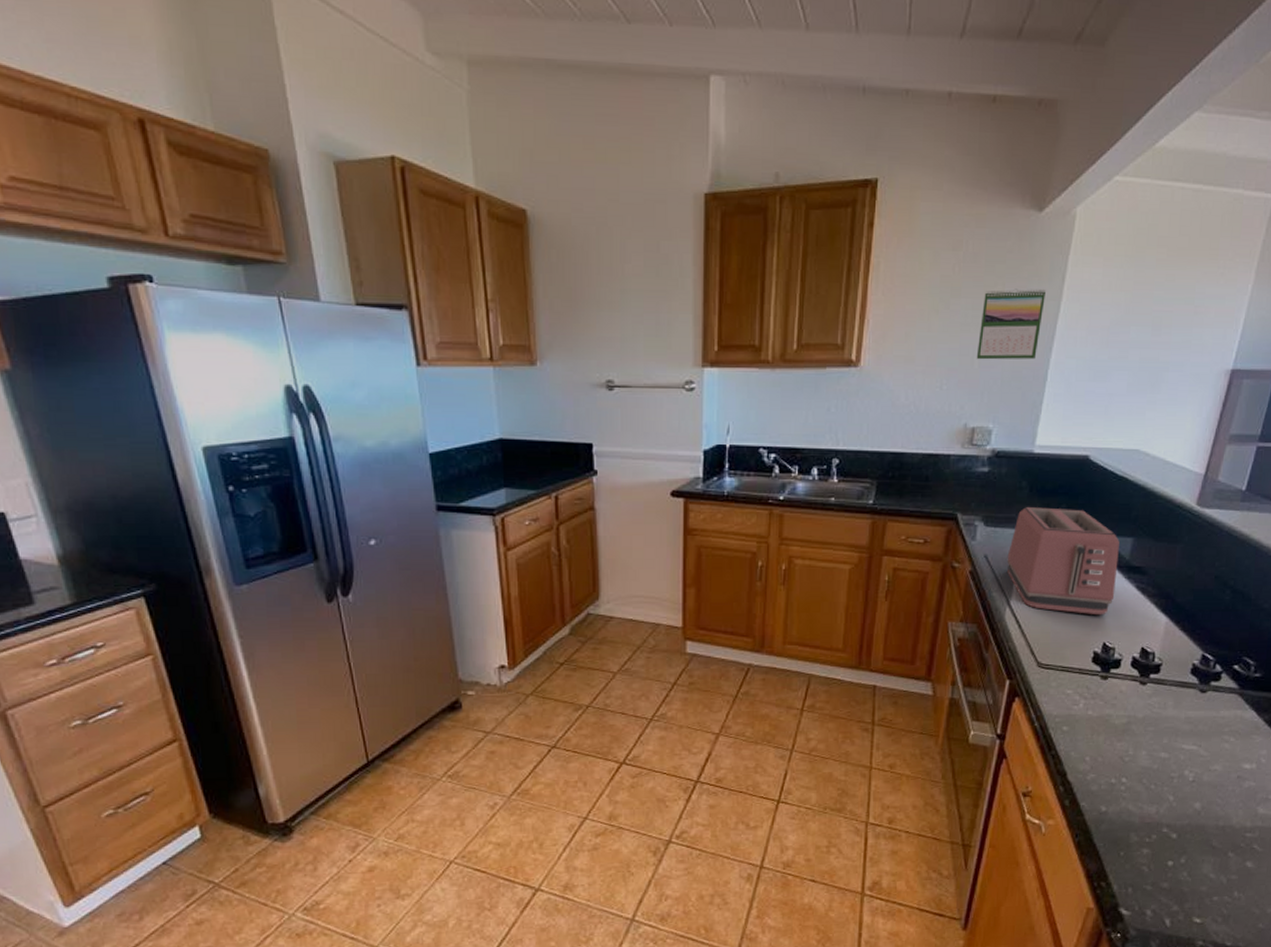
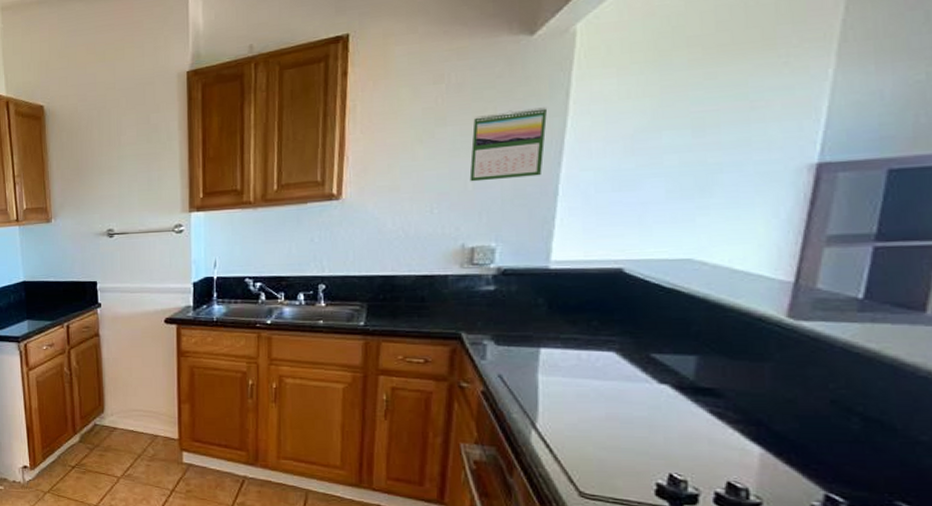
toaster: present [1007,507,1120,616] -> none [527,324,679,443]

